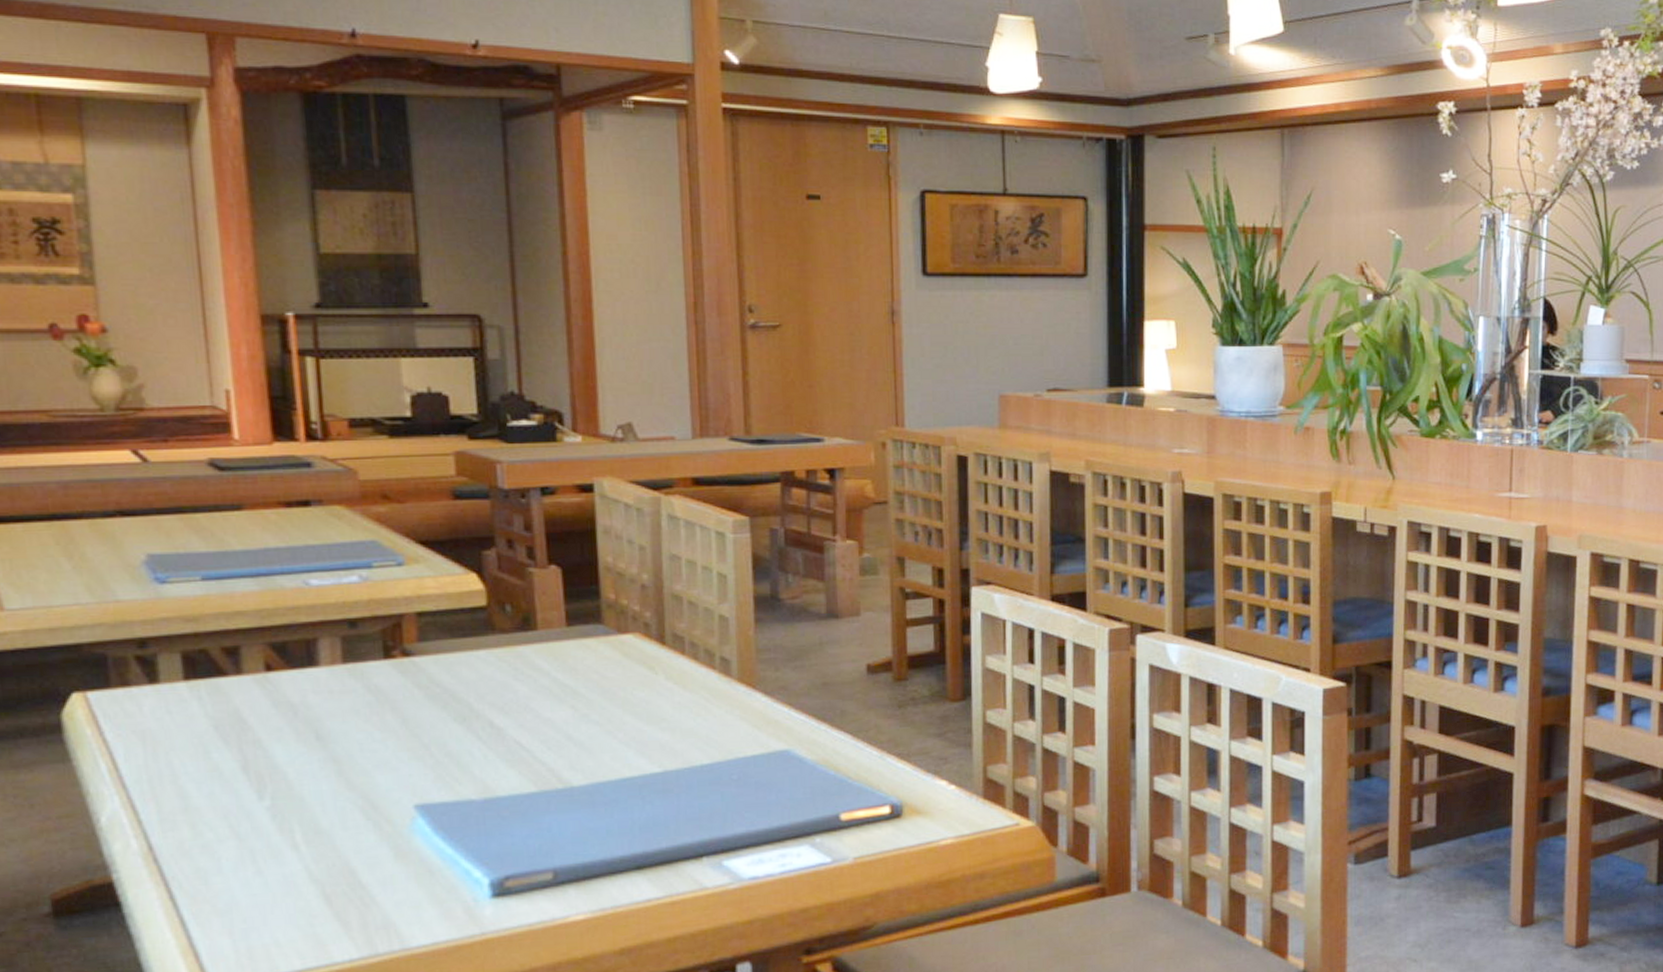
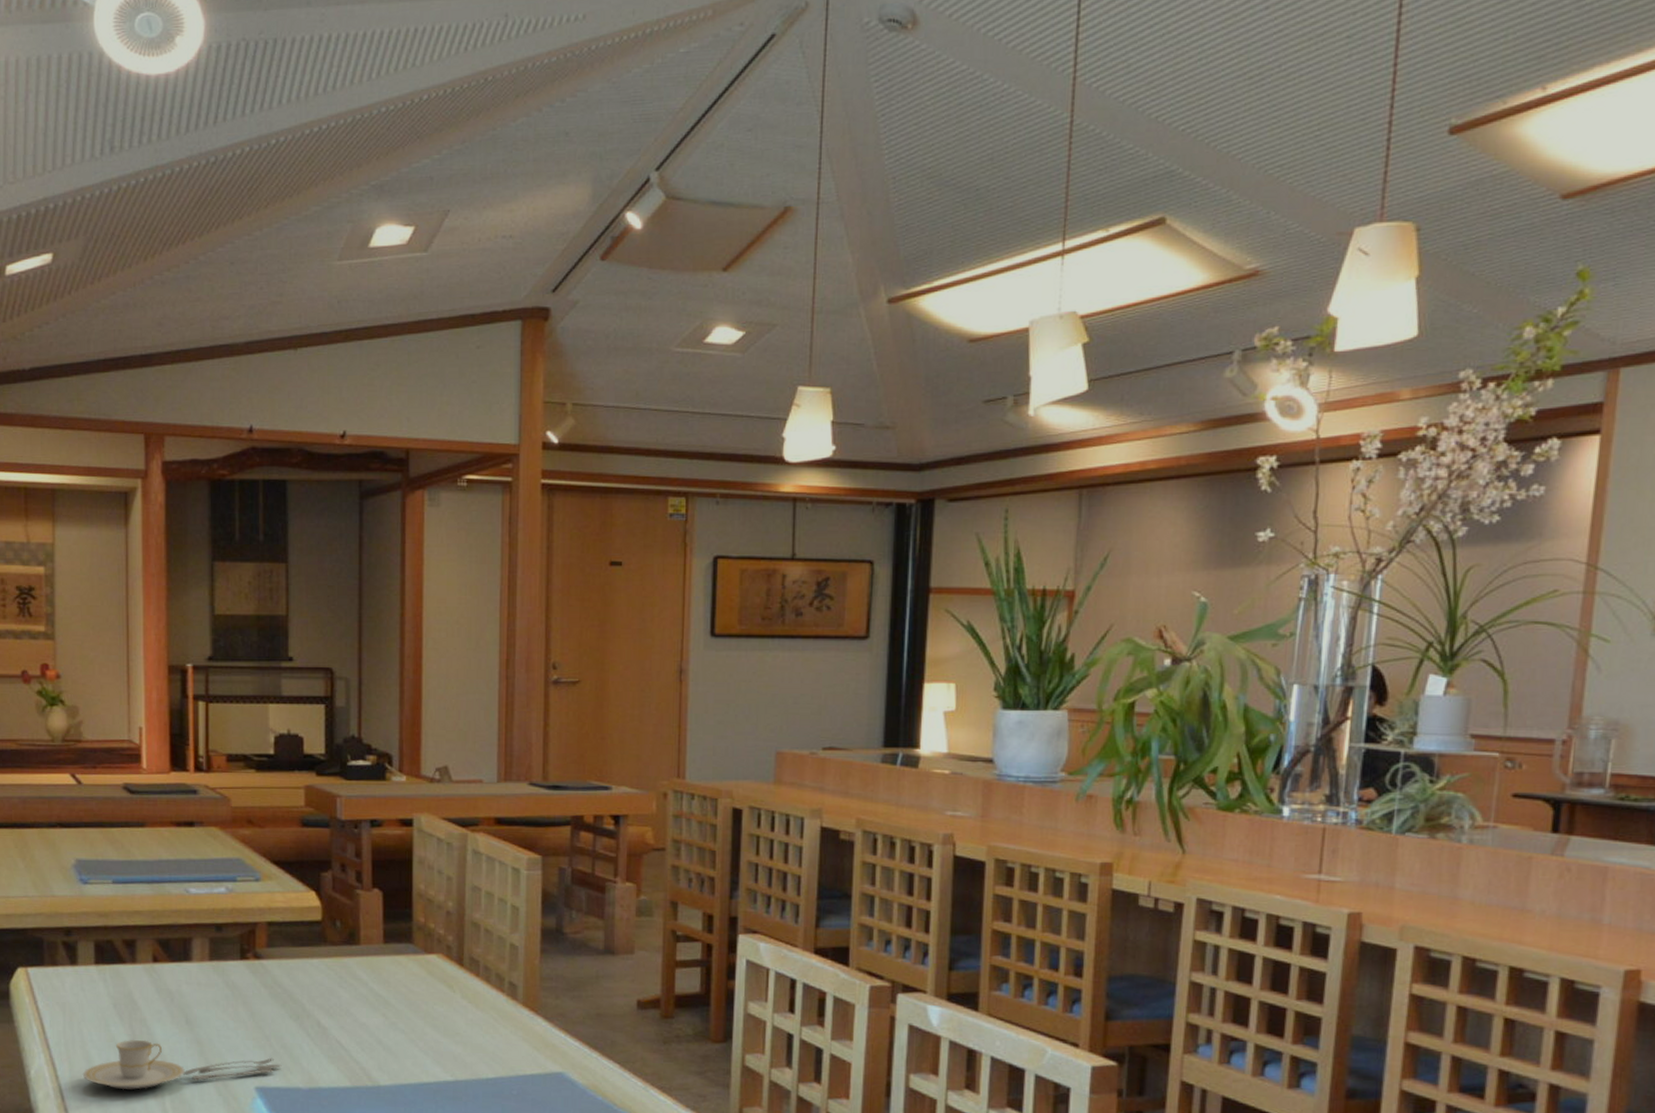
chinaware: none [176,764,447,827] -> present [82,1039,282,1090]

